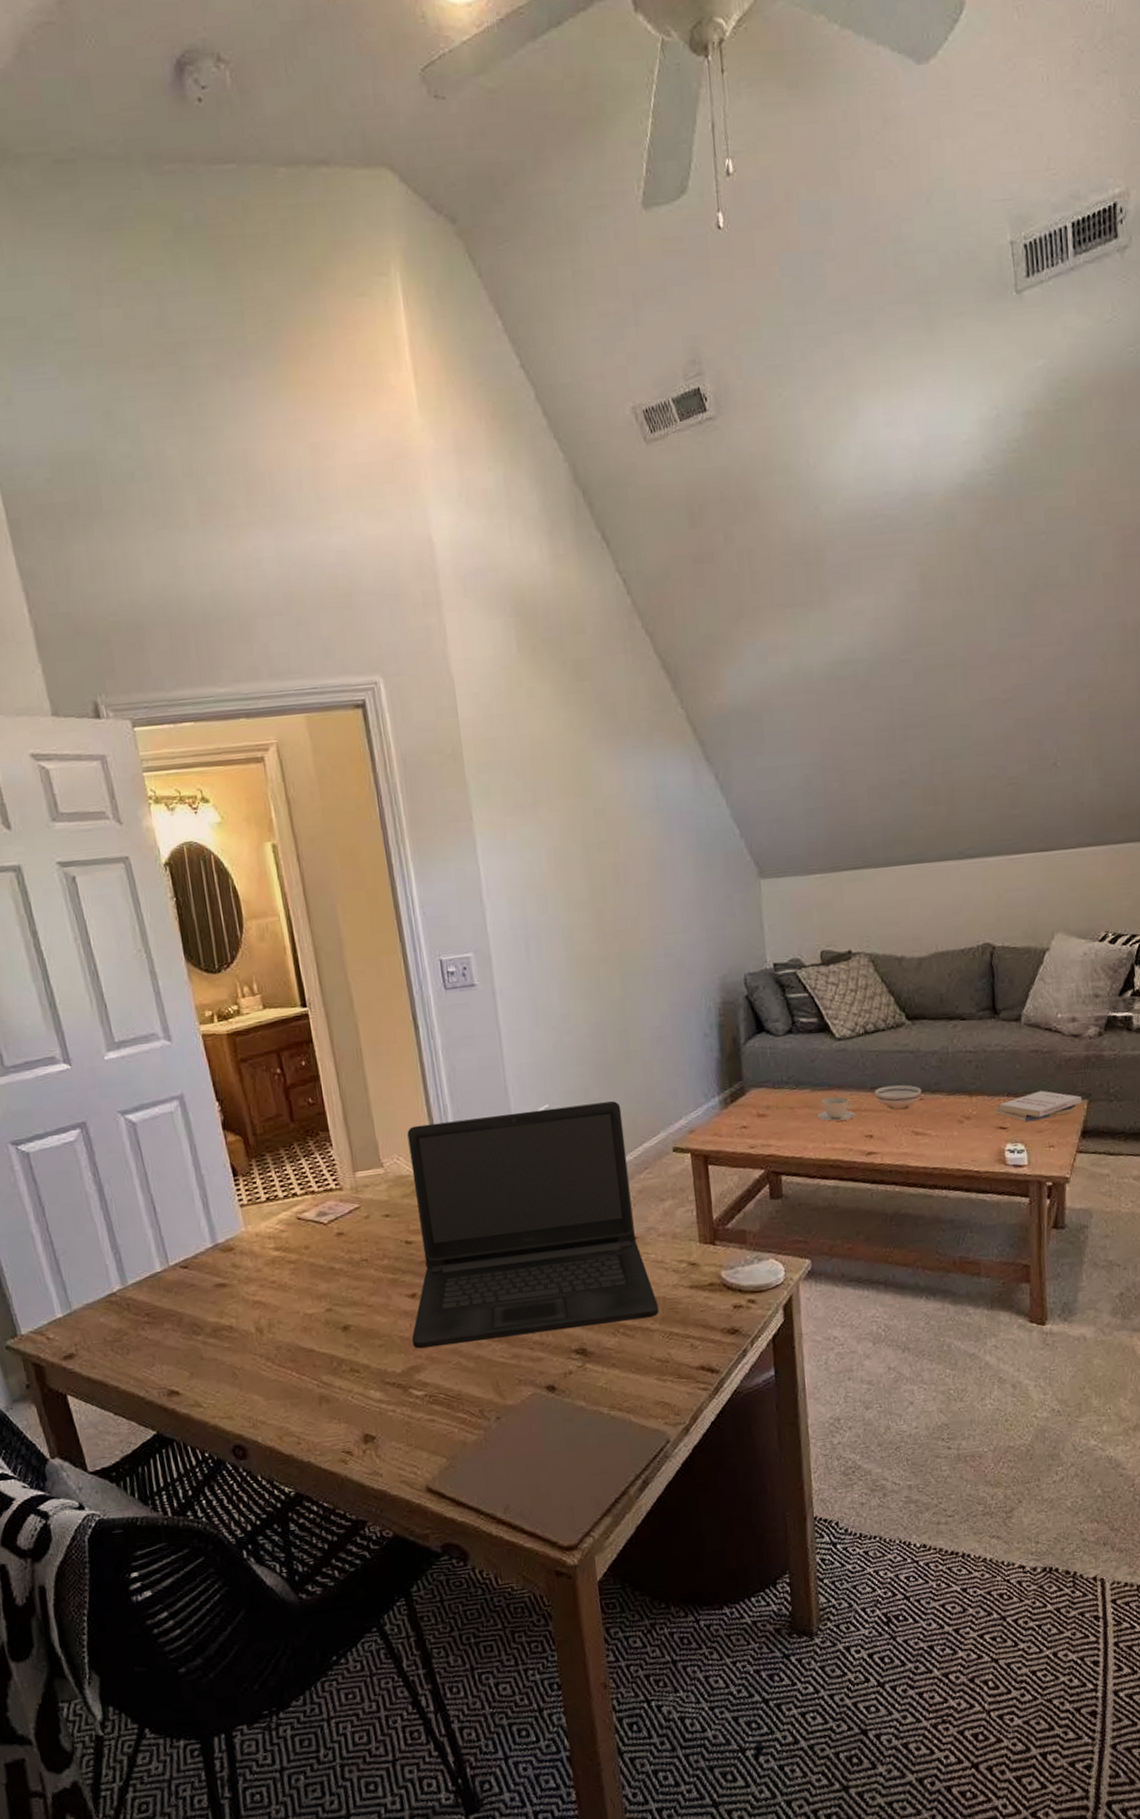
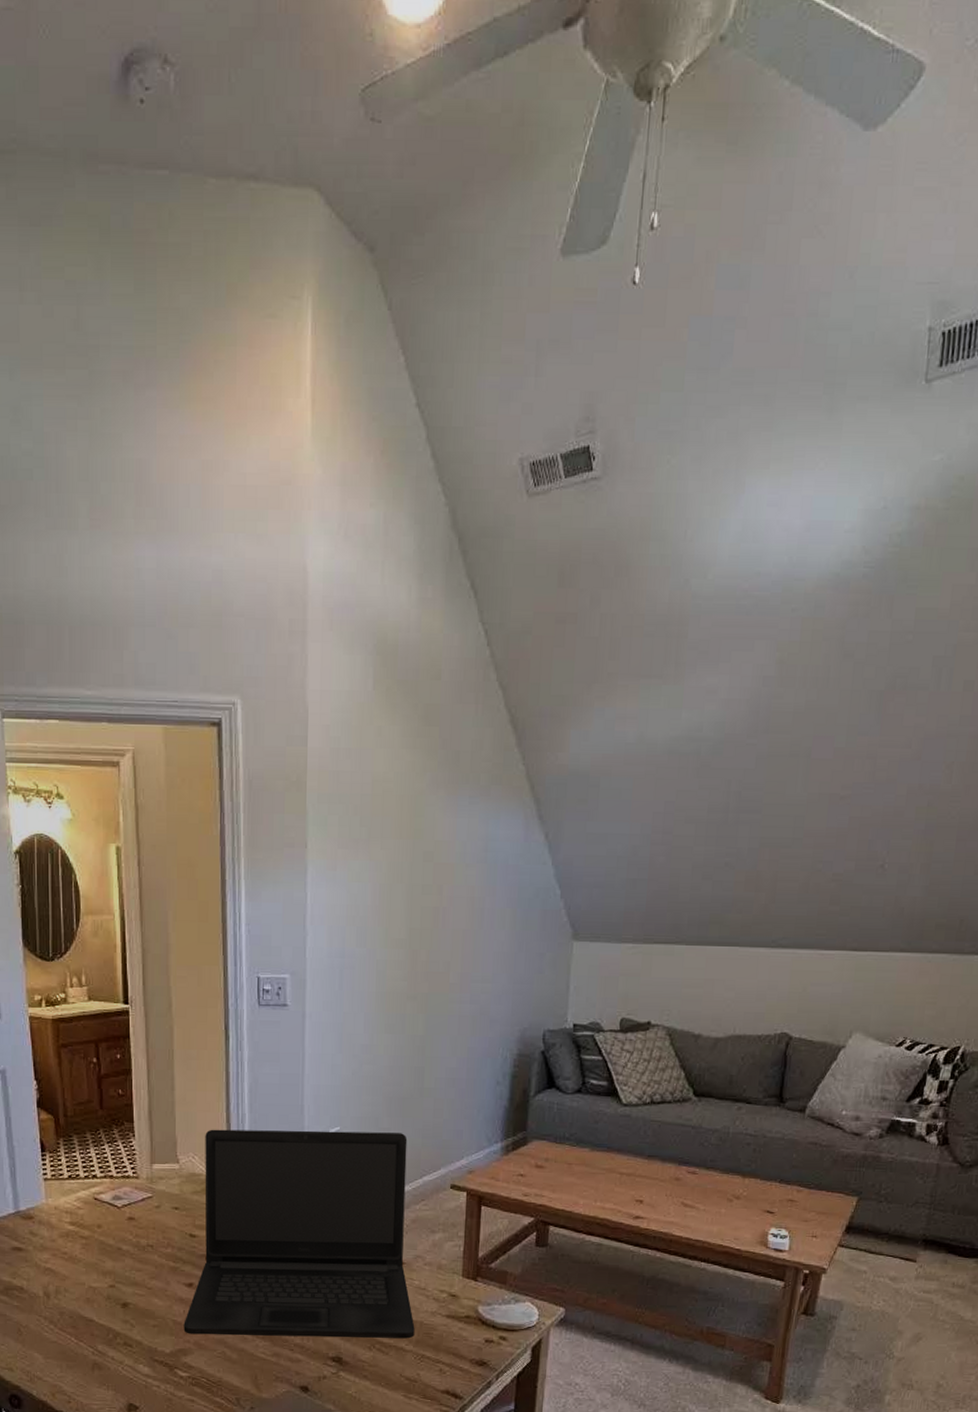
teacup: present [817,1096,855,1122] -> none [592,1159,630,1183]
bowl: present [874,1085,922,1110] -> none [651,1156,698,1180]
books: present [995,1090,1083,1123] -> none [765,1182,853,1210]

